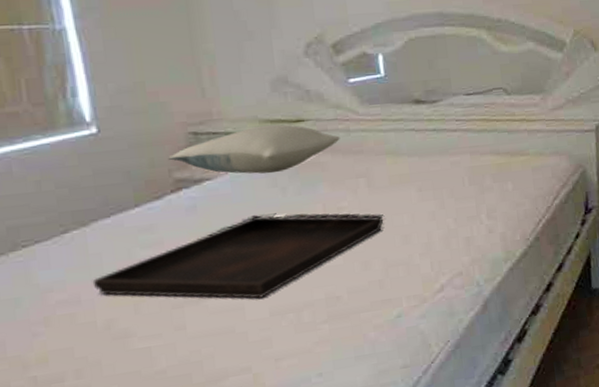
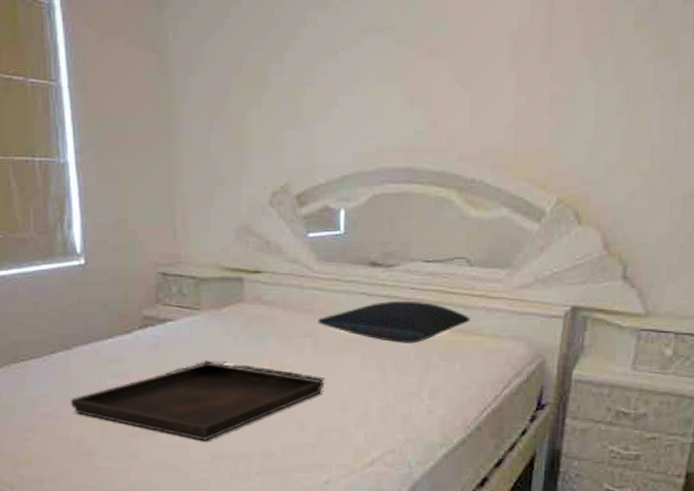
pillow: present [168,124,340,174] -> none [139,273,293,321]
pillow: none [369,131,515,172] -> present [317,300,470,344]

